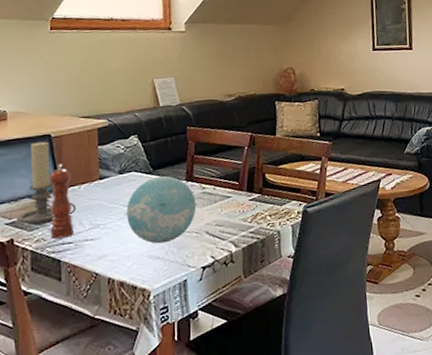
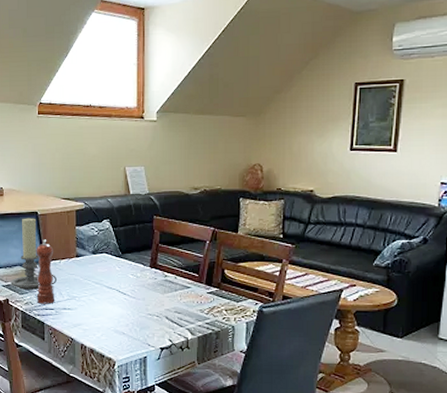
decorative ball: present [124,176,197,244] -> none [96,260,159,321]

